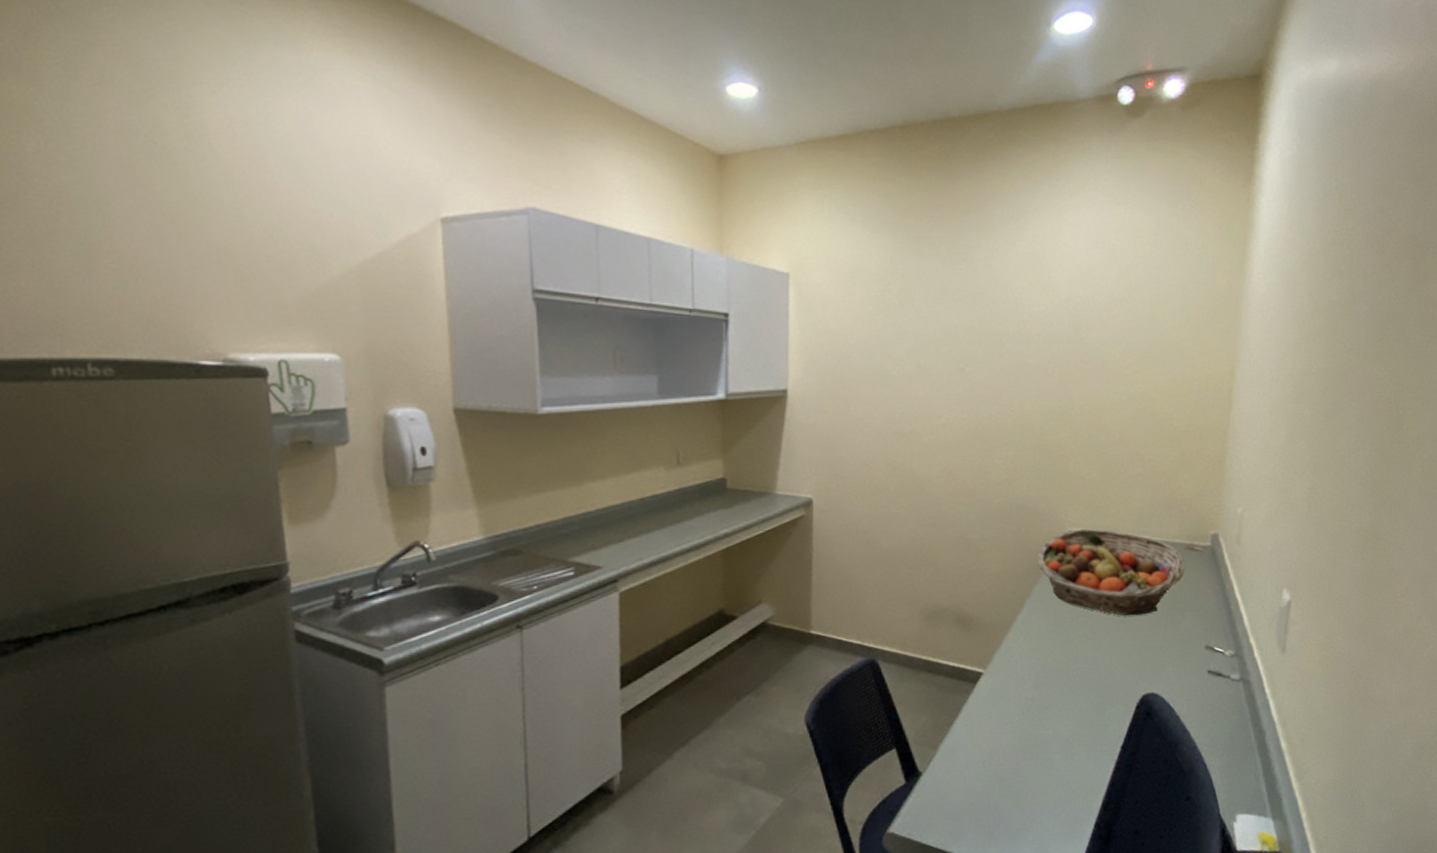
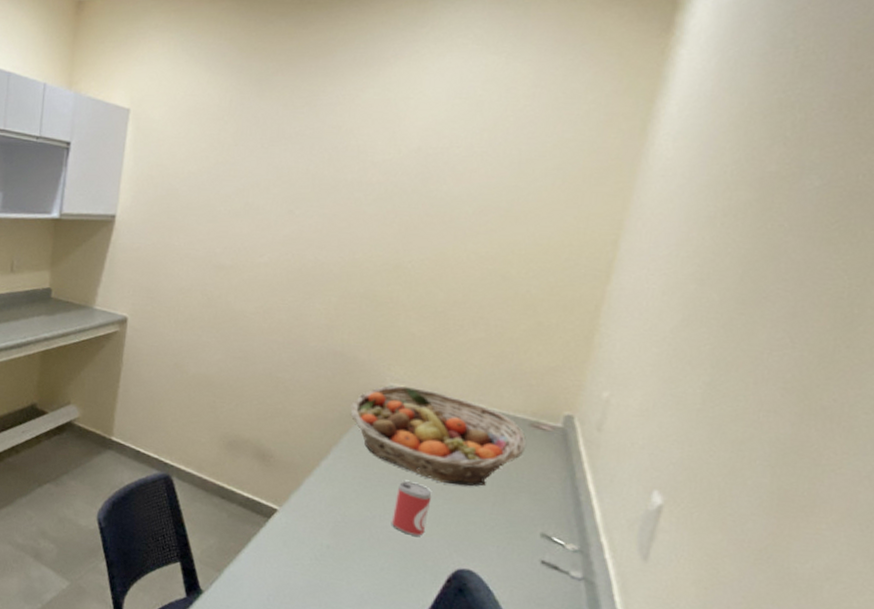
beer can: none [1084,620,1115,672] -> present [391,481,432,536]

